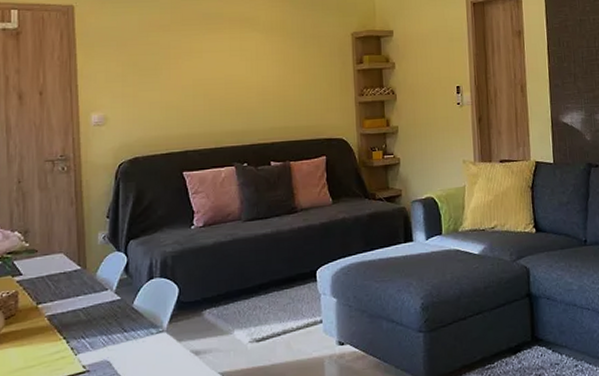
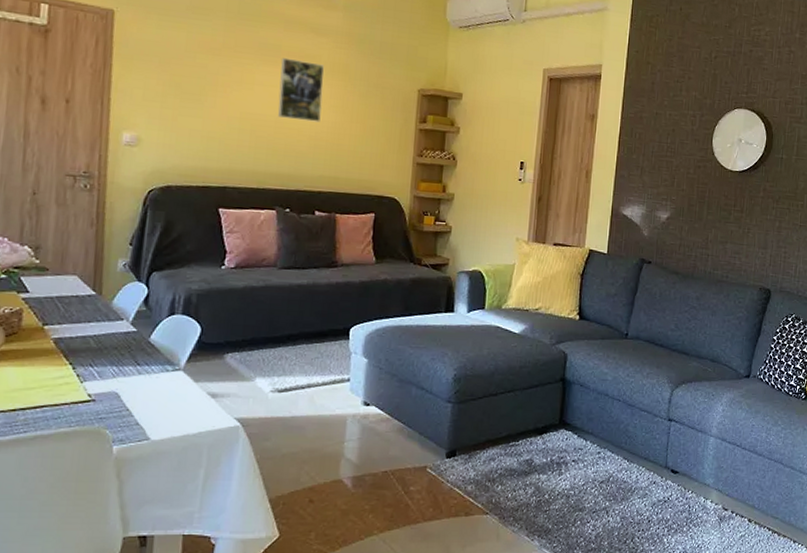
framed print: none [225,23,265,79] -> present [278,57,324,123]

